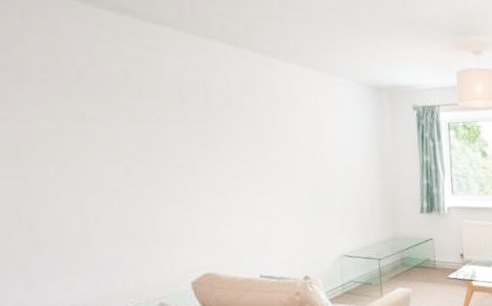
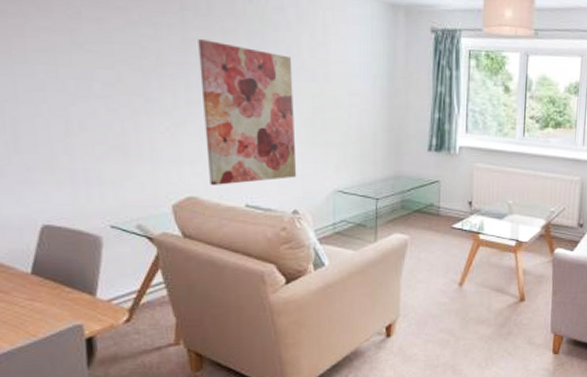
wall art: none [200,131,305,261] -> present [198,39,297,185]

